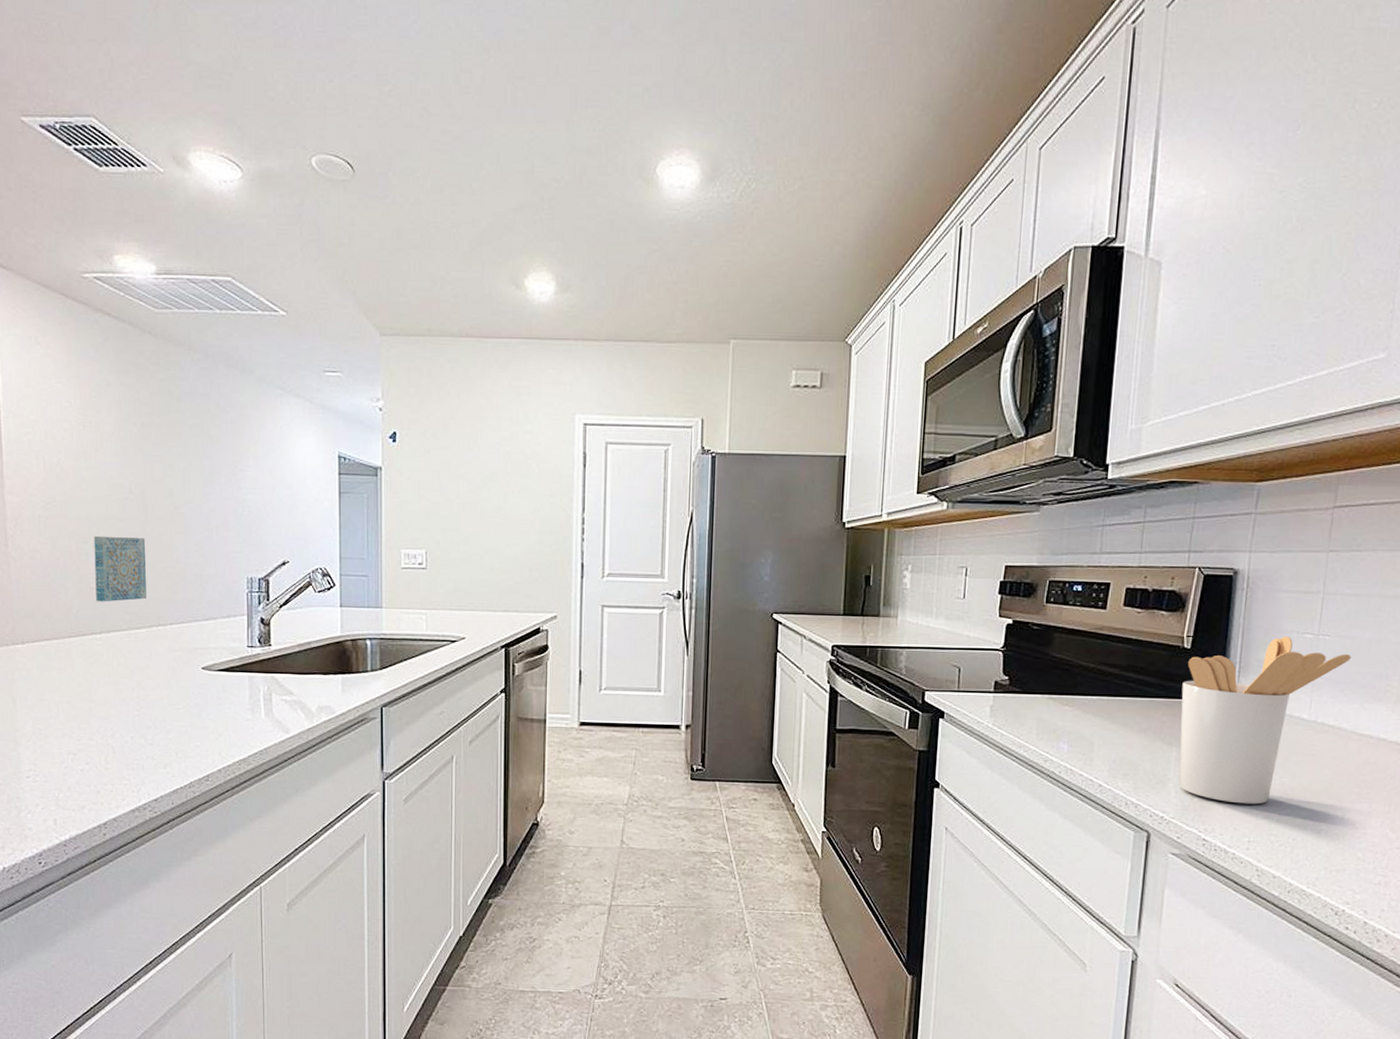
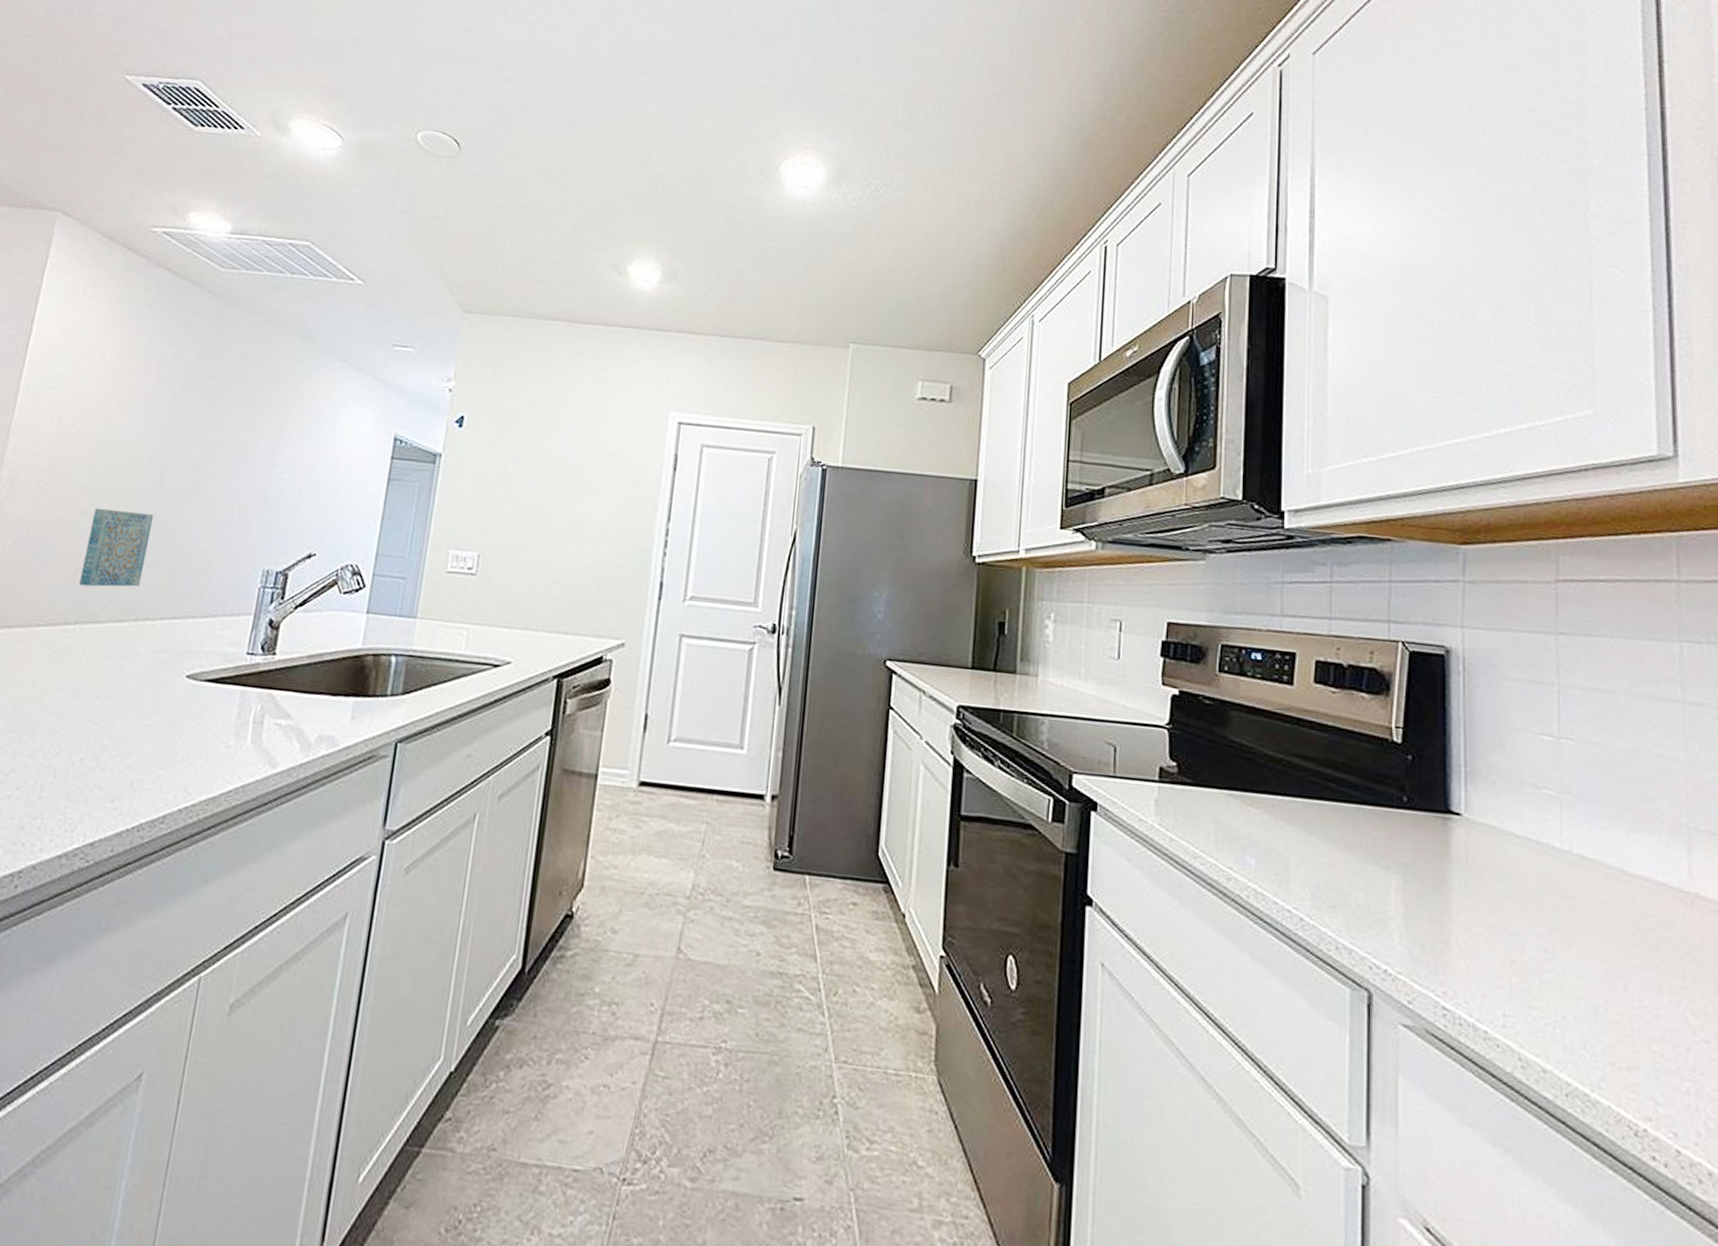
utensil holder: present [1179,636,1351,805] -> none [1395,736,1604,963]

